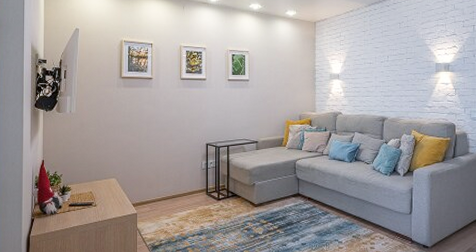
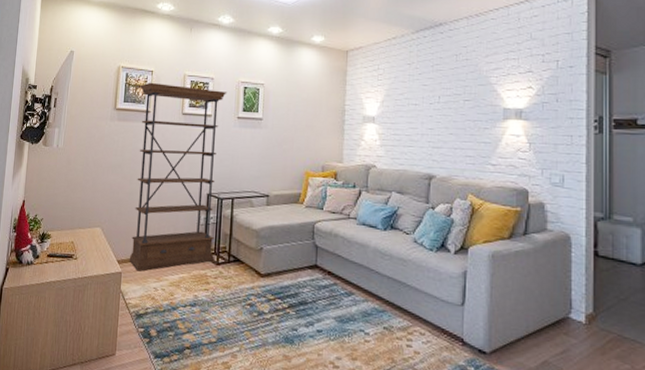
bookshelf: none [142,53,218,211] -> present [129,82,228,272]

